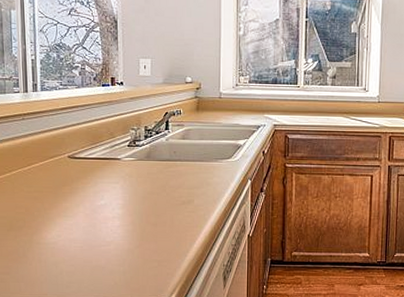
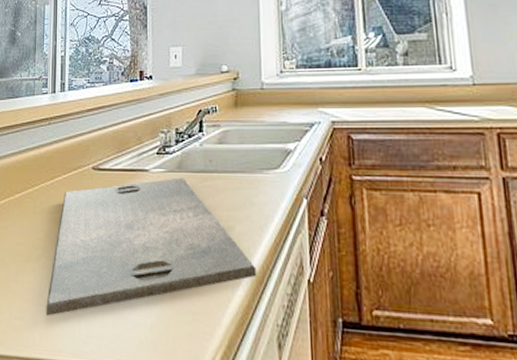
cutting board: none [30,164,209,270] -> present [46,177,257,316]

